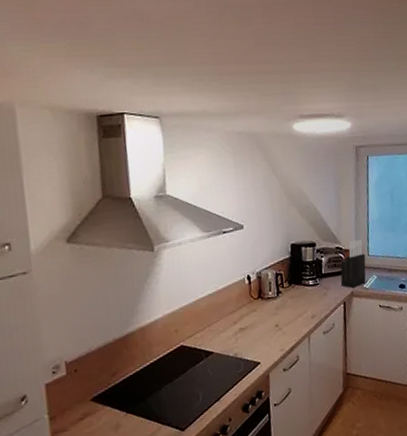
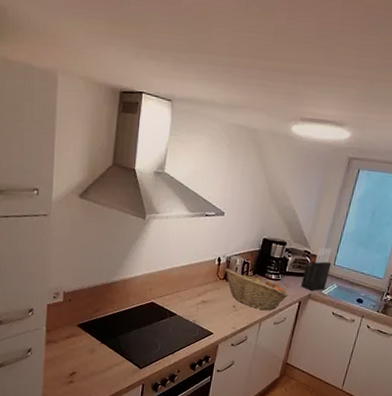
fruit basket: none [257,285,332,323] -> present [224,268,289,311]

